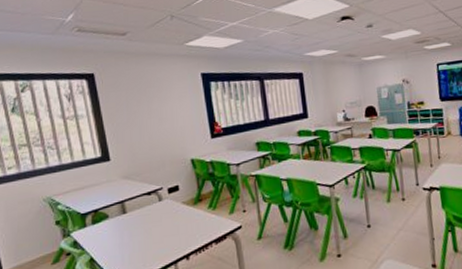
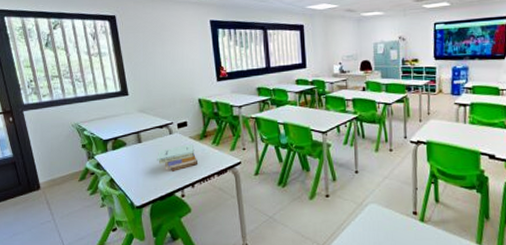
books: none [145,209,192,243] -> present [157,143,197,171]

